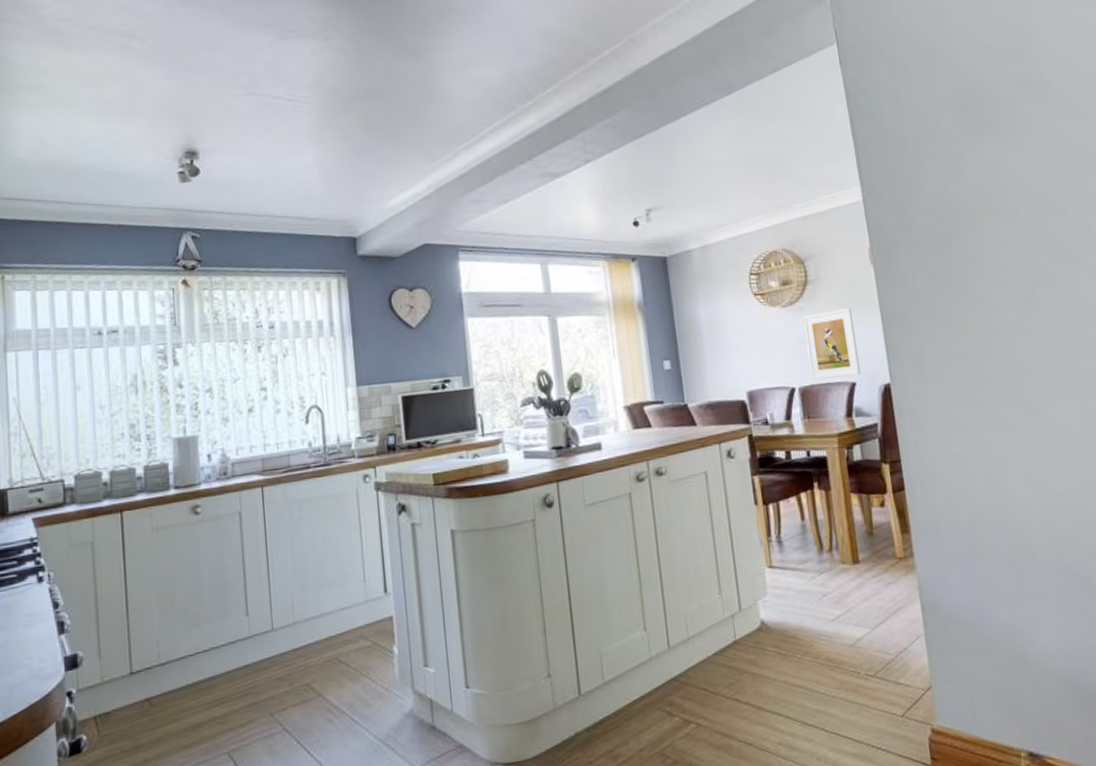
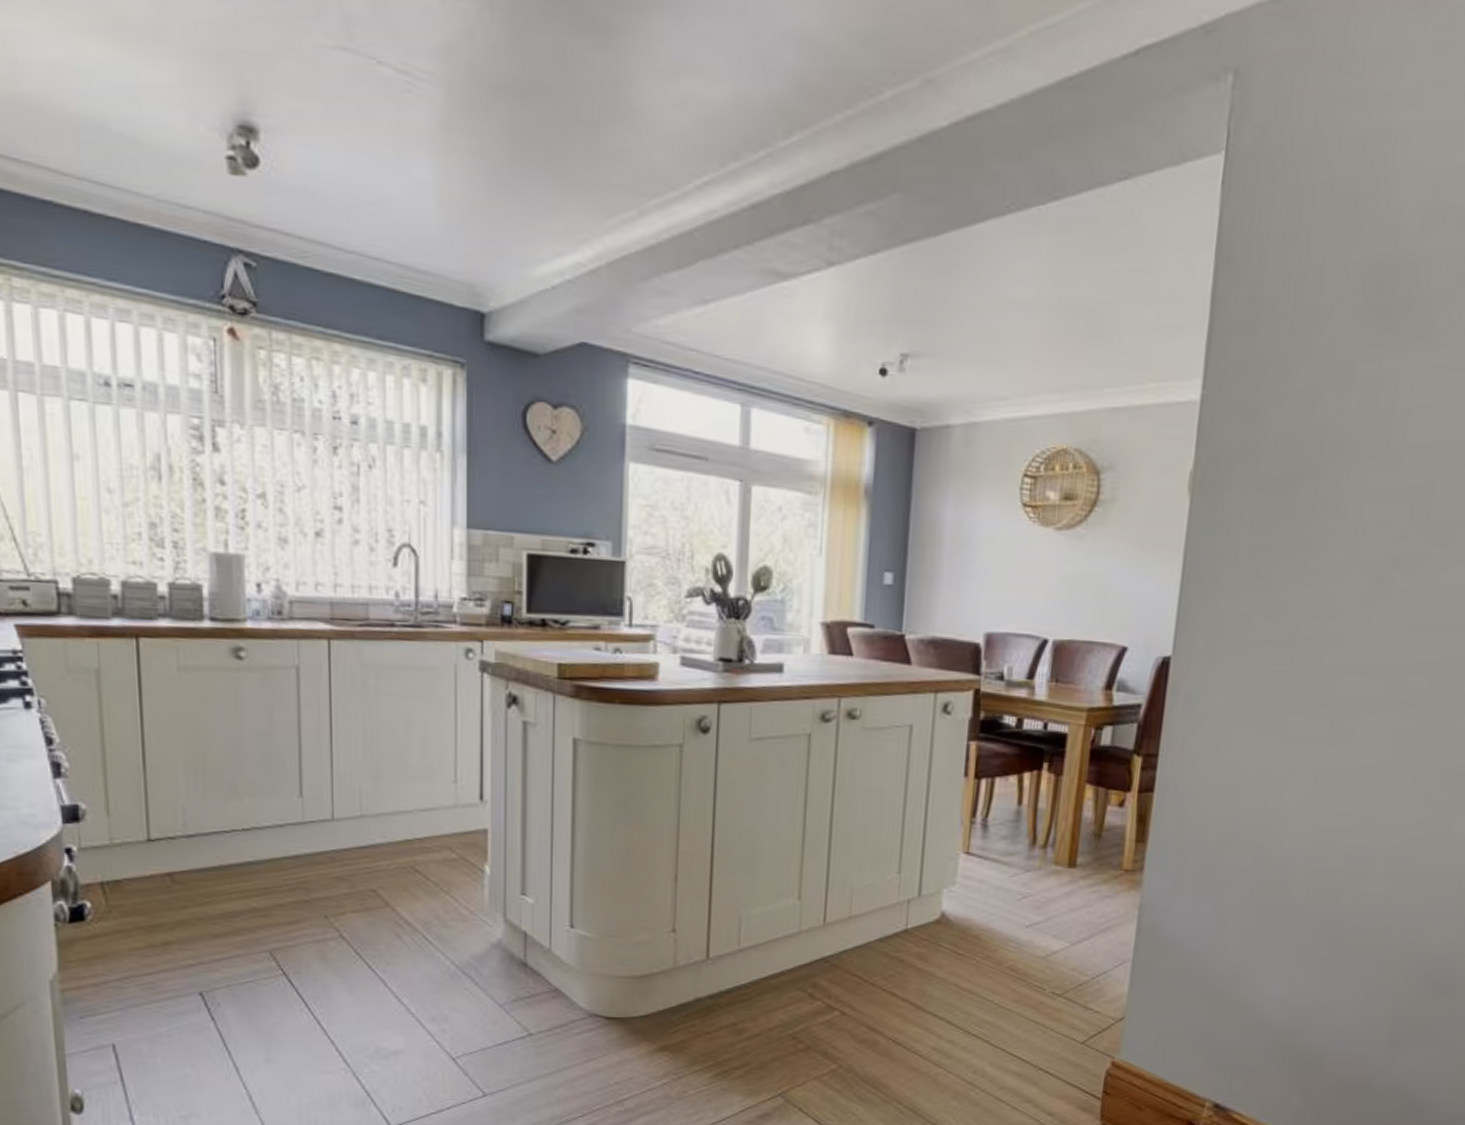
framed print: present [803,308,861,380] -> none [1072,546,1146,639]

